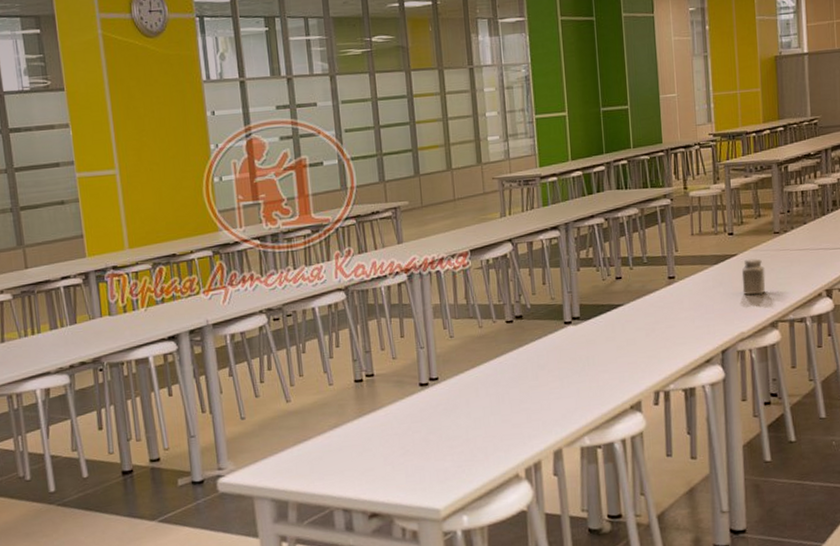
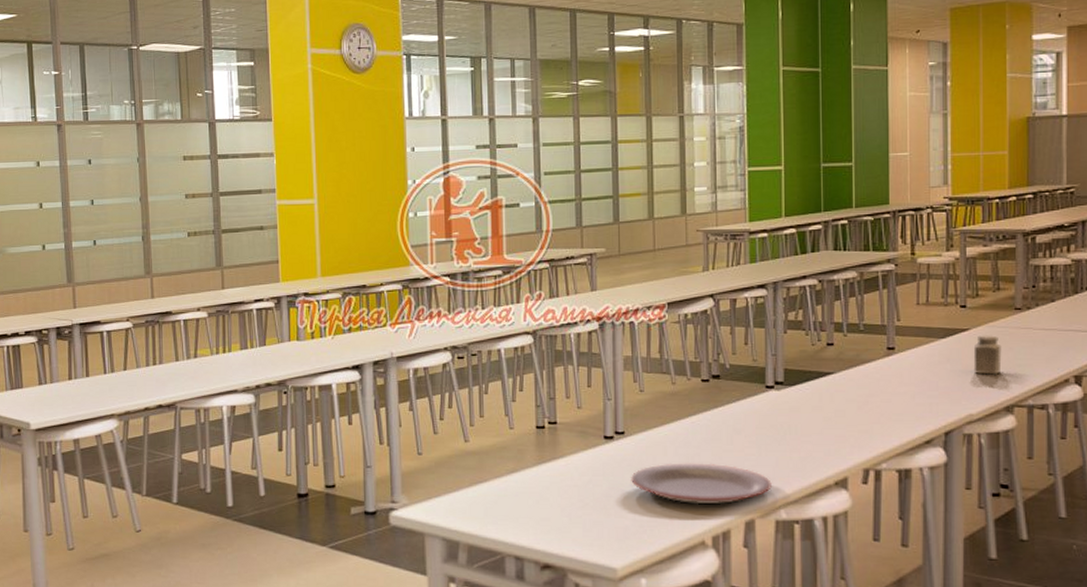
plate: none [447,399,575,441] -> present [631,463,772,505]

